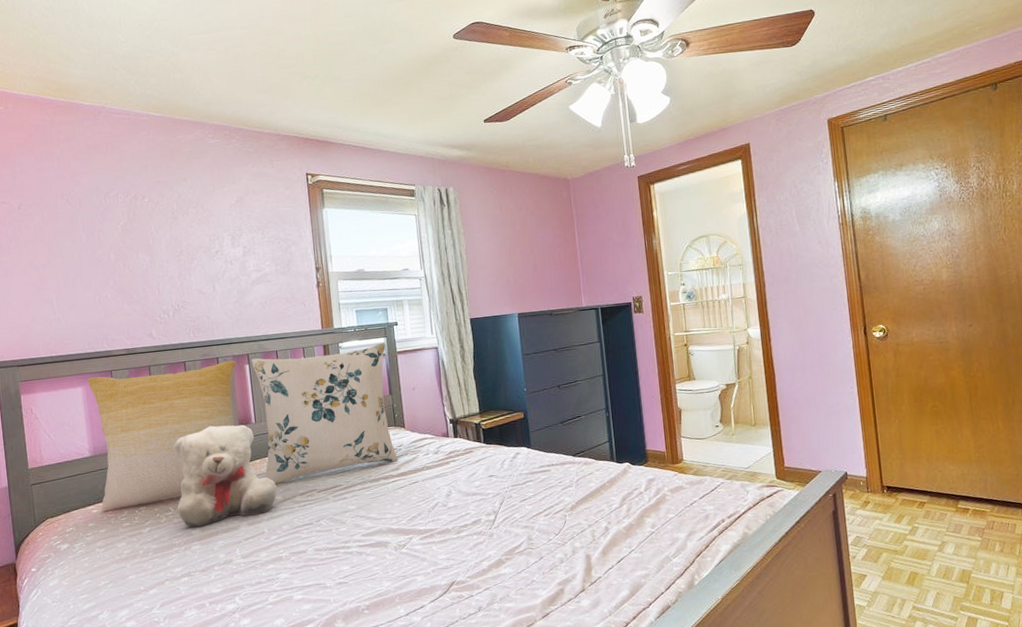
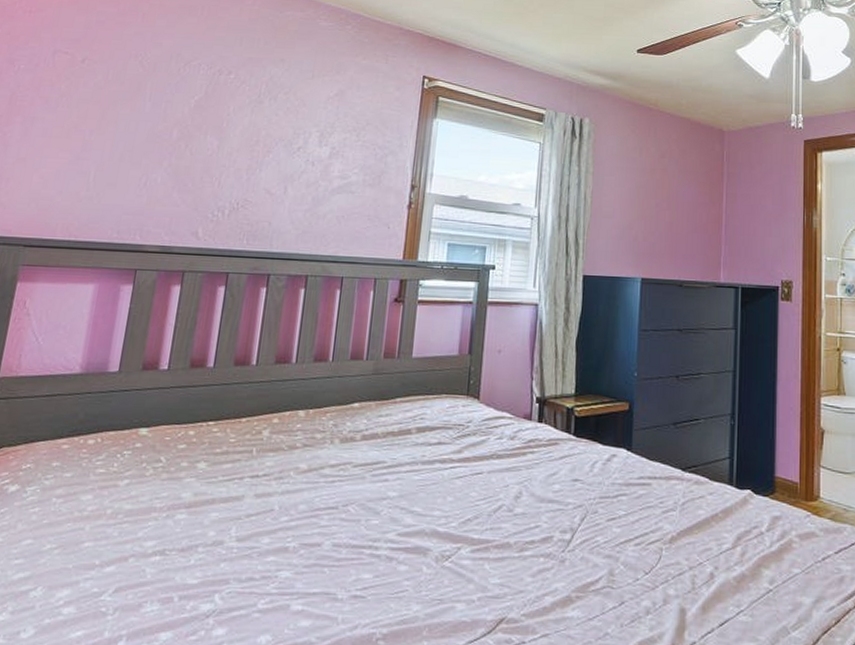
pillow: present [88,360,236,512] -> none [74,274,290,450]
teddy bear: present [173,424,278,527] -> none [169,358,304,489]
pillow: present [252,342,398,484] -> none [290,282,476,448]

